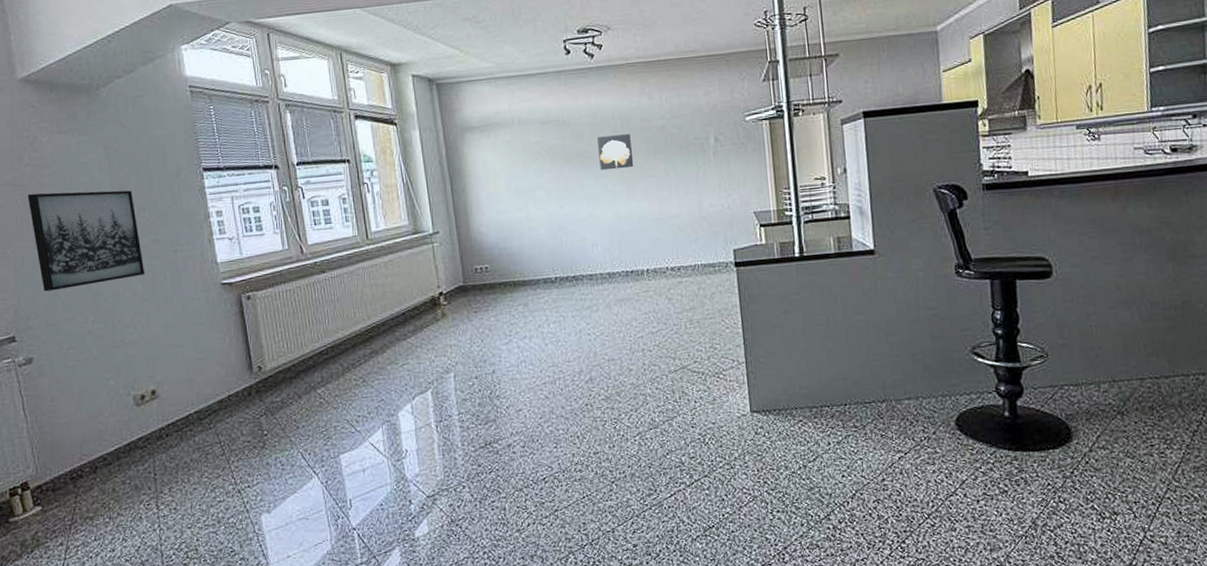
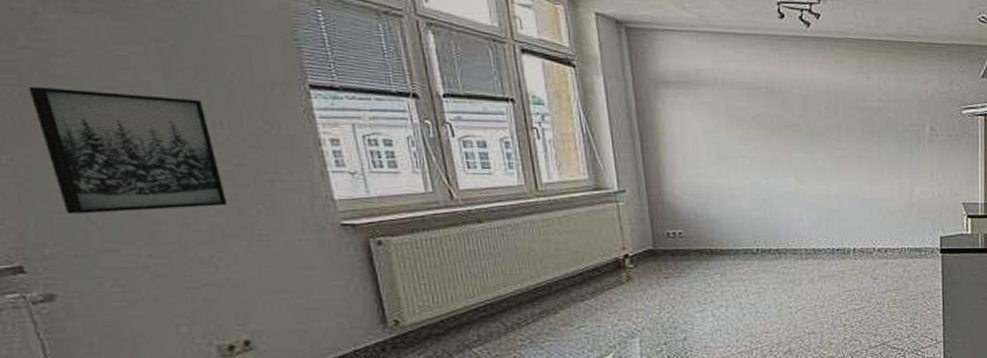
wall art: present [596,134,634,171] -> none [808,111,847,147]

